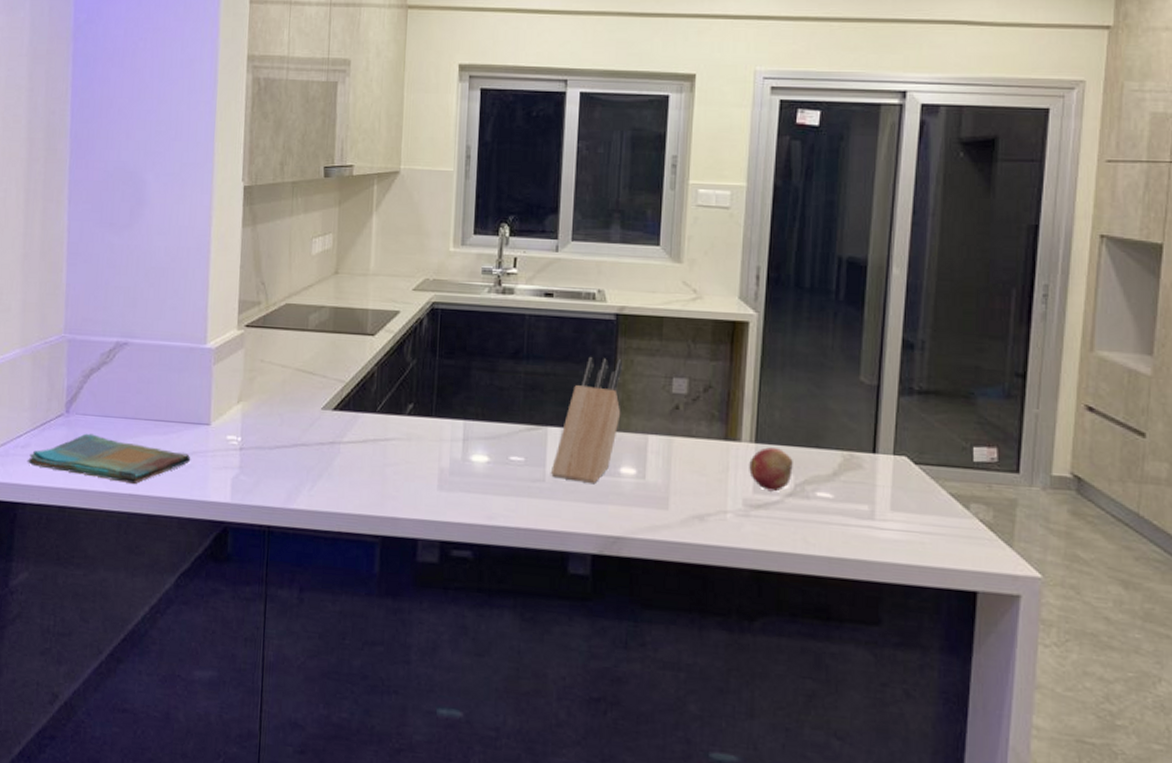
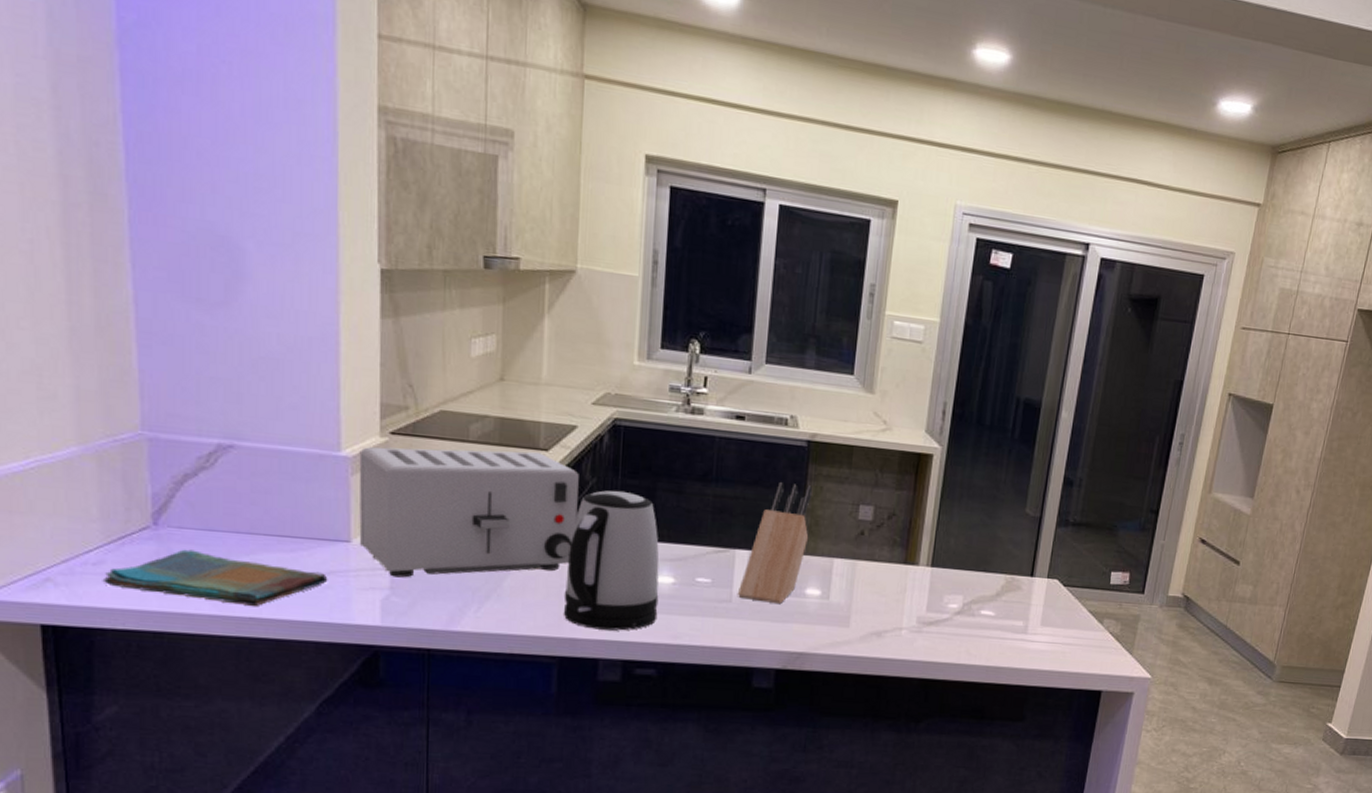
toaster: none [217,337,401,458] -> present [359,447,579,578]
kettle: none [385,370,474,511] -> present [563,490,660,631]
fruit: present [749,447,793,492] -> none [924,571,963,611]

